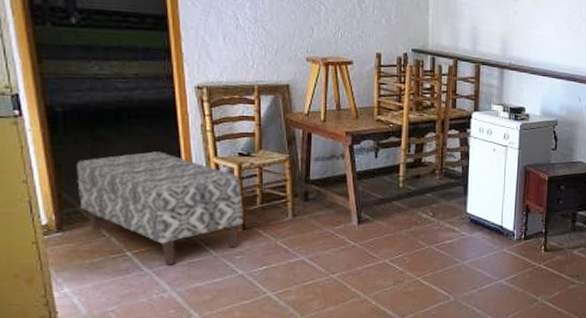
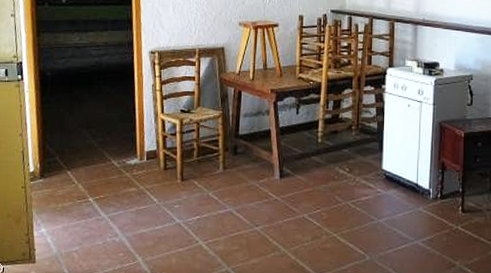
bench: present [76,151,243,265] -> none [57,109,183,212]

